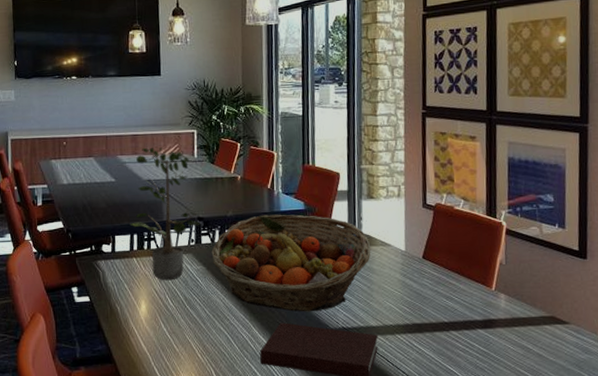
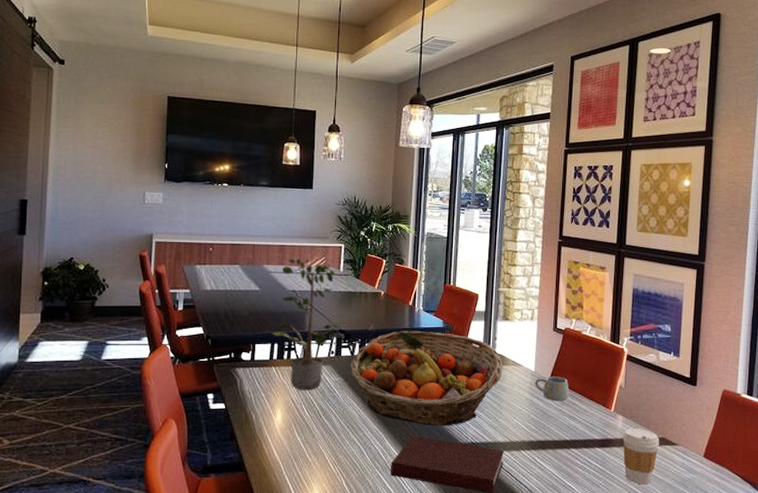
mug: none [406,255,445,282] -> present [535,376,570,402]
coffee cup: none [506,307,548,367] -> present [622,429,659,485]

